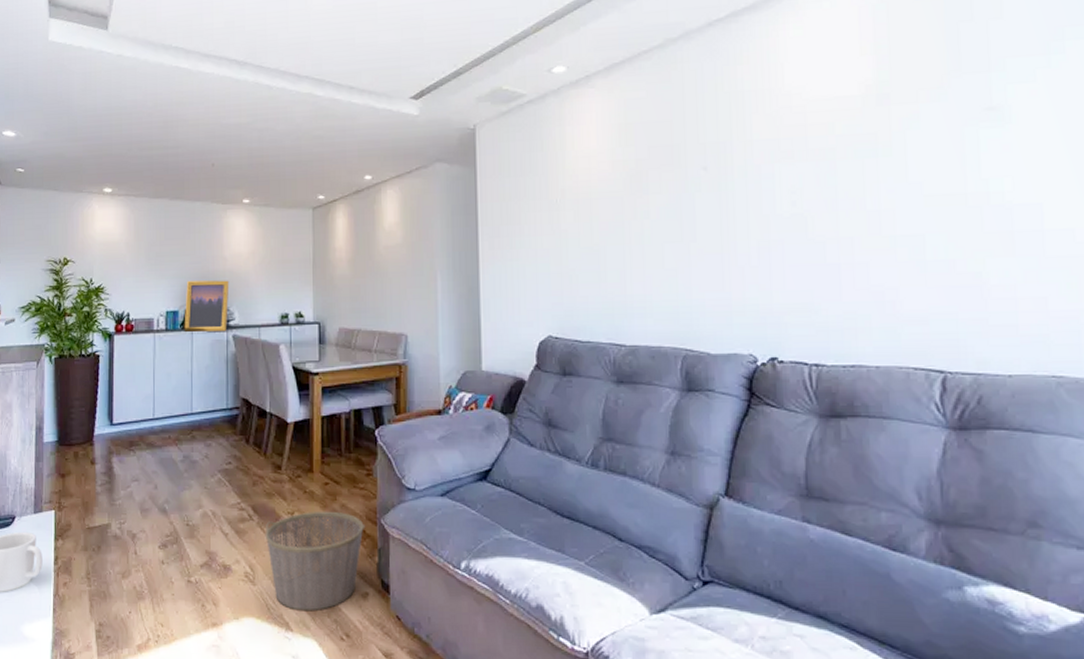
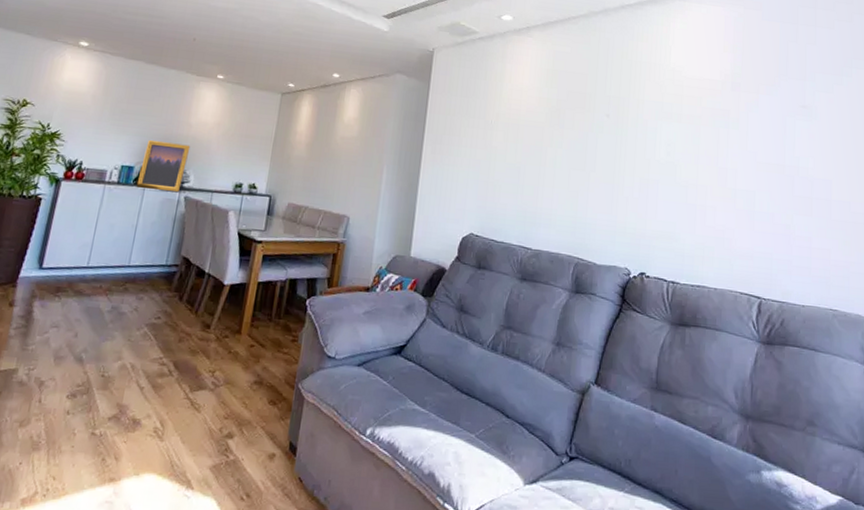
basket: present [265,511,366,612] -> none [181,371,283,470]

